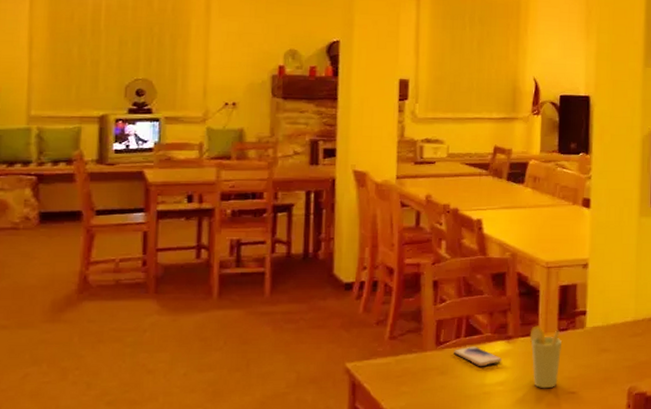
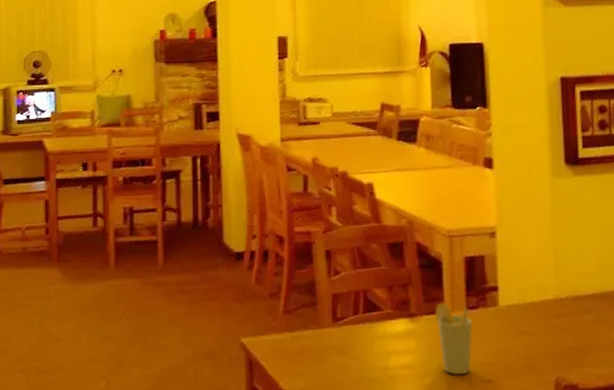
smartphone: present [453,346,503,367] -> none [351,323,407,348]

